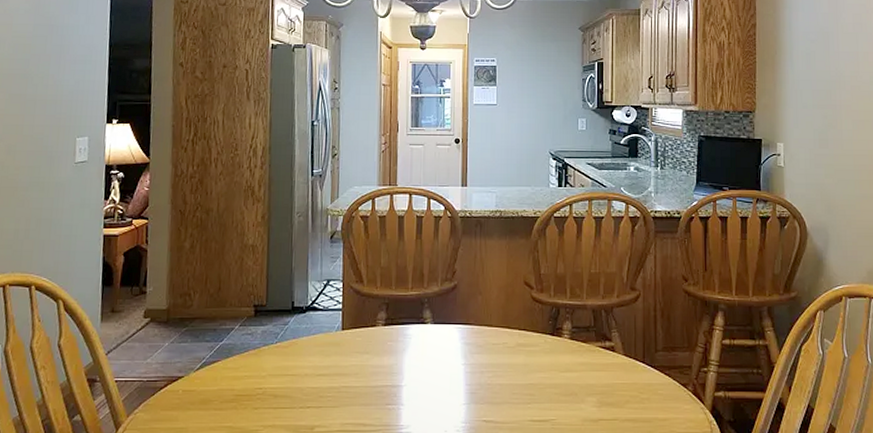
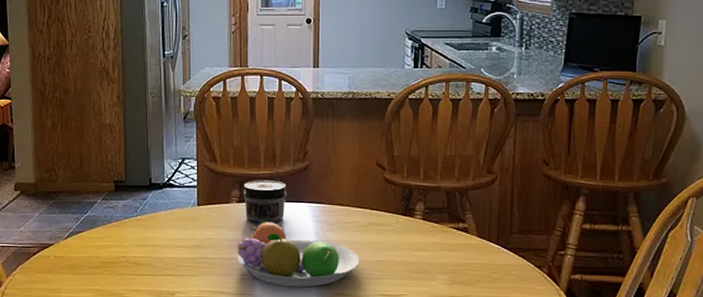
fruit bowl: none [382,344,509,416] -> present [237,220,360,287]
jar: none [390,301,436,347] -> present [243,180,288,223]

